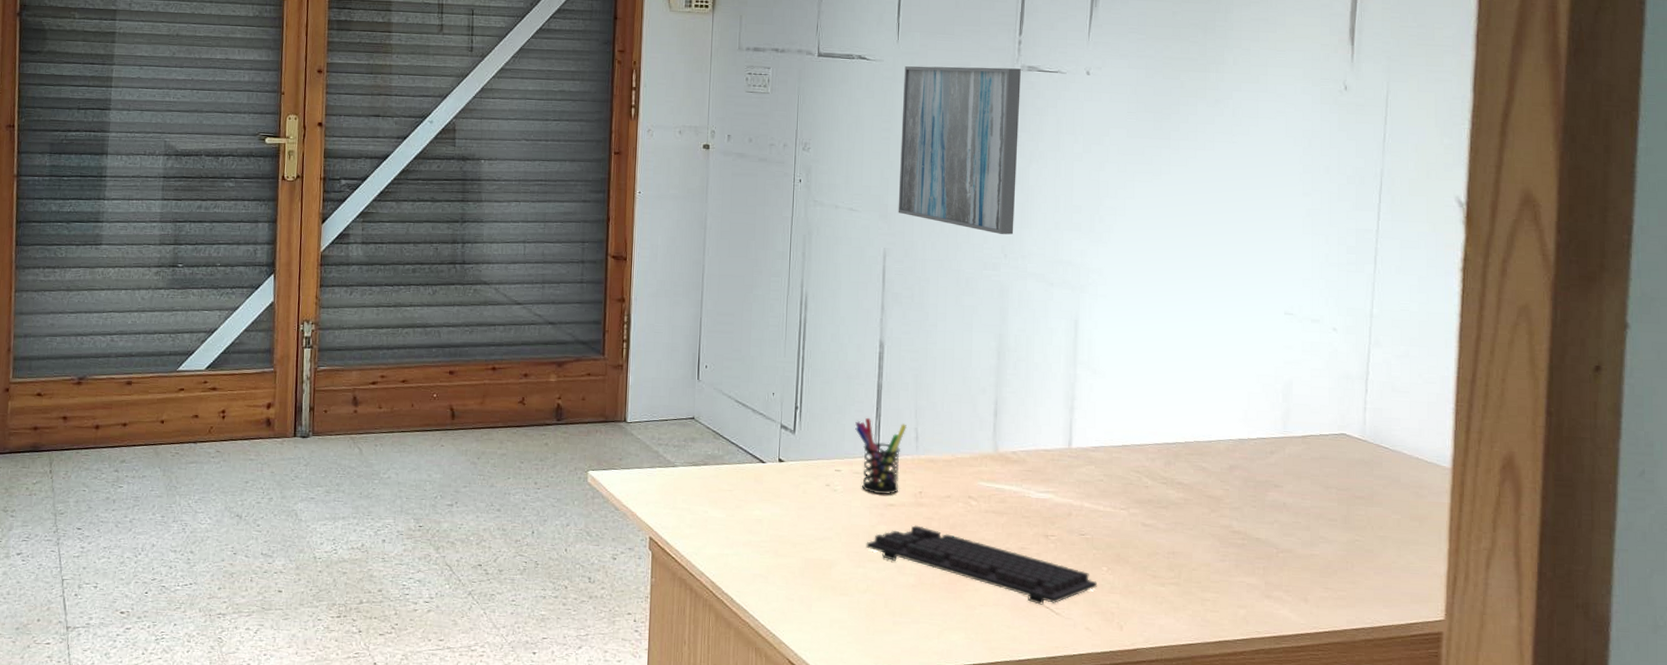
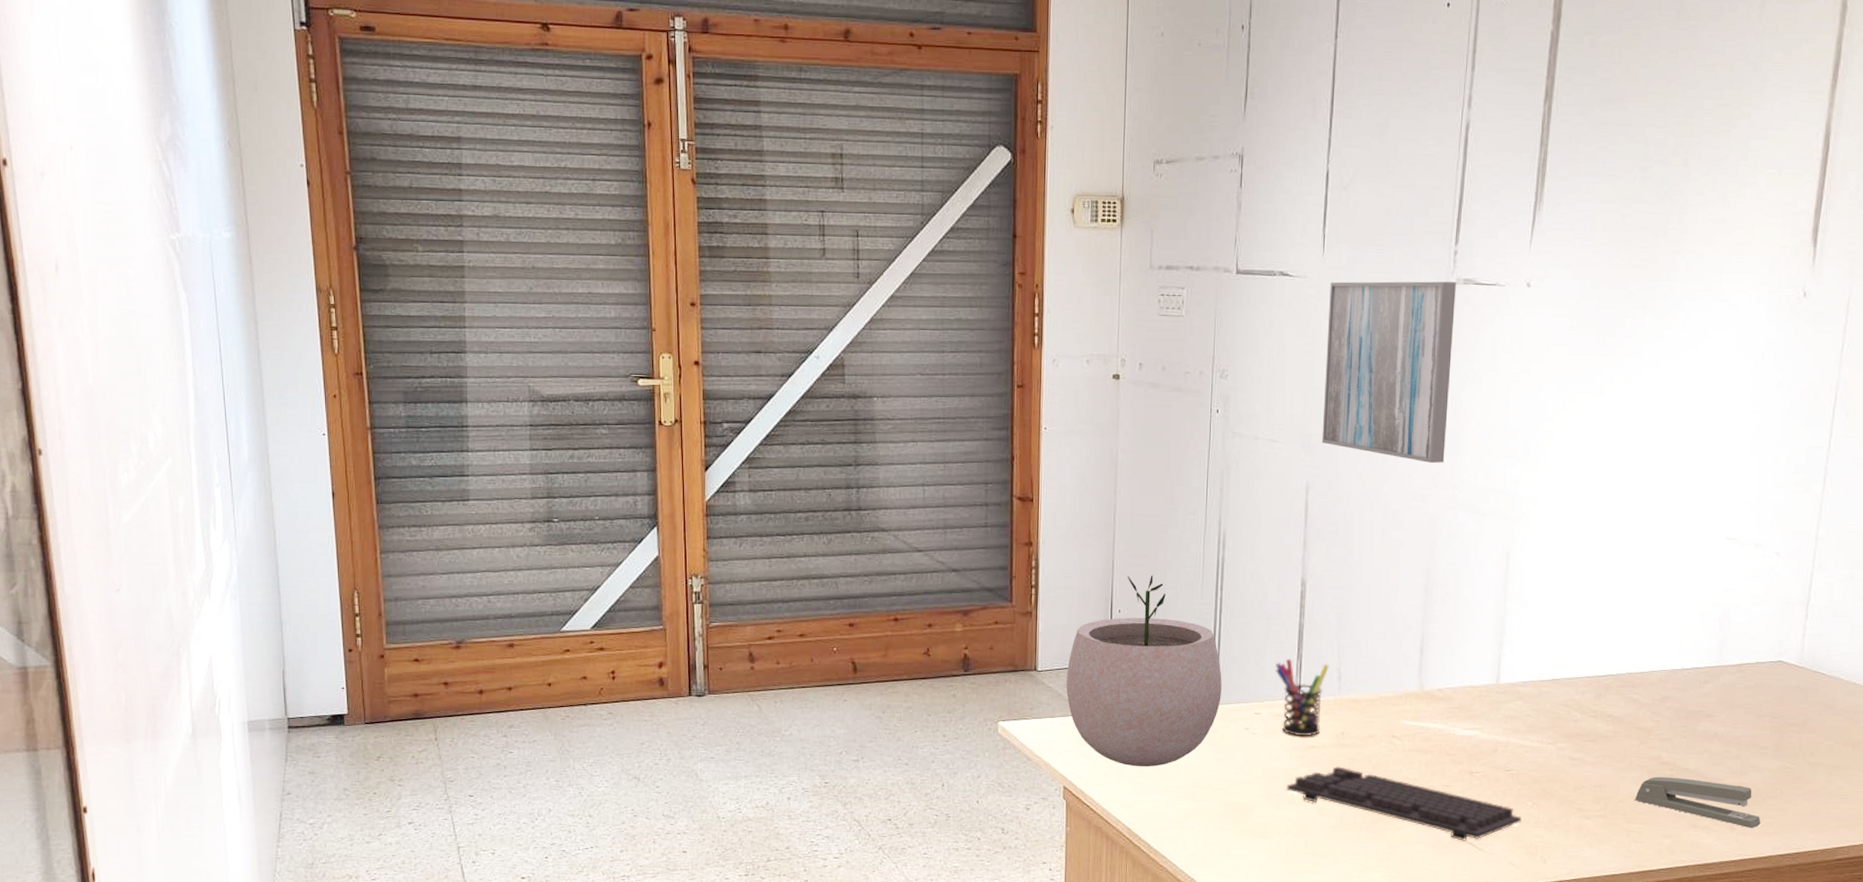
plant pot: none [654,333,804,521] -> present [1066,575,1222,767]
stapler: none [1208,545,1334,601] -> present [1635,776,1761,829]

